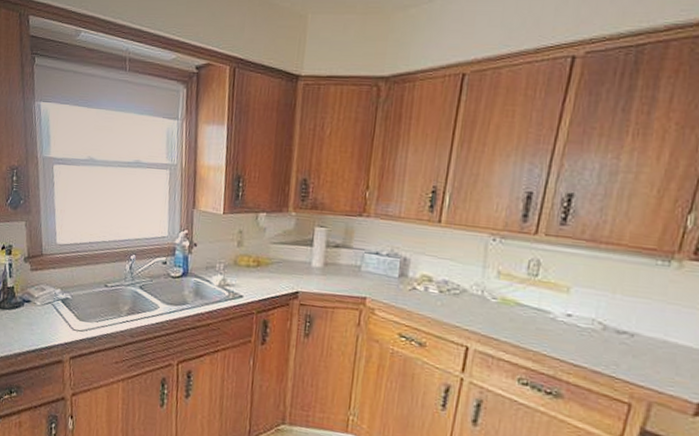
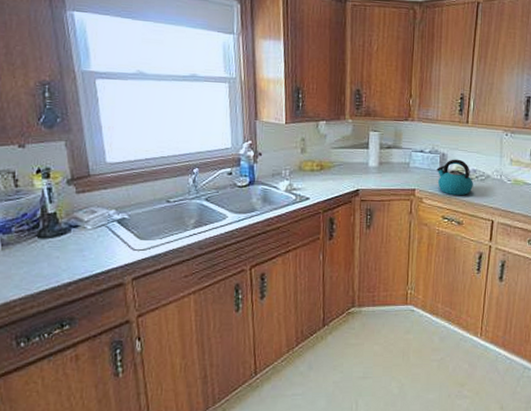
kettle: none [395,265,443,311] -> present [437,159,473,196]

